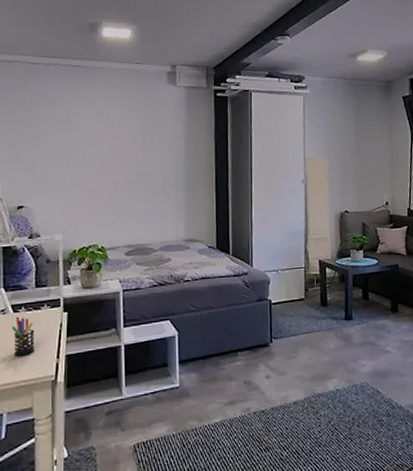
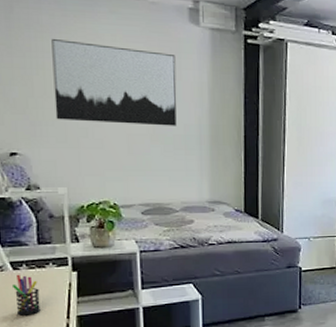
wall art: none [56,107,157,175] -> present [51,38,177,126]

